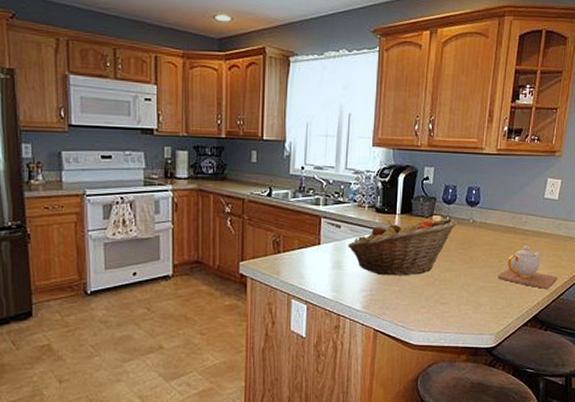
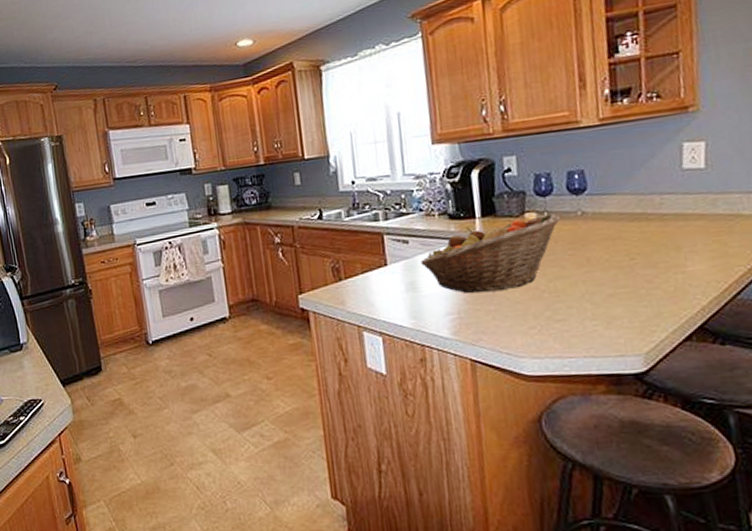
teapot: present [498,246,558,289] -> none [632,234,729,289]

